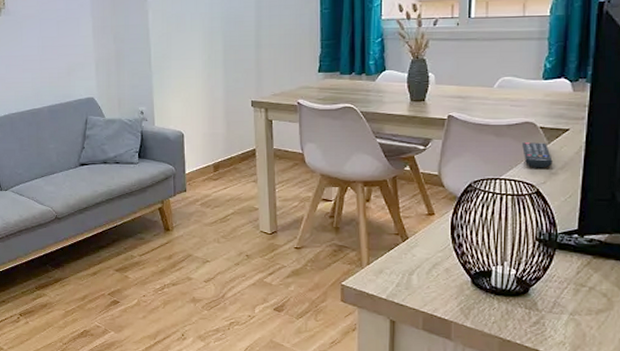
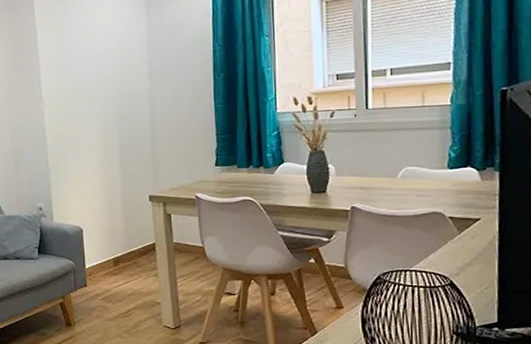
remote control: present [522,143,553,168] -> none [431,233,465,259]

